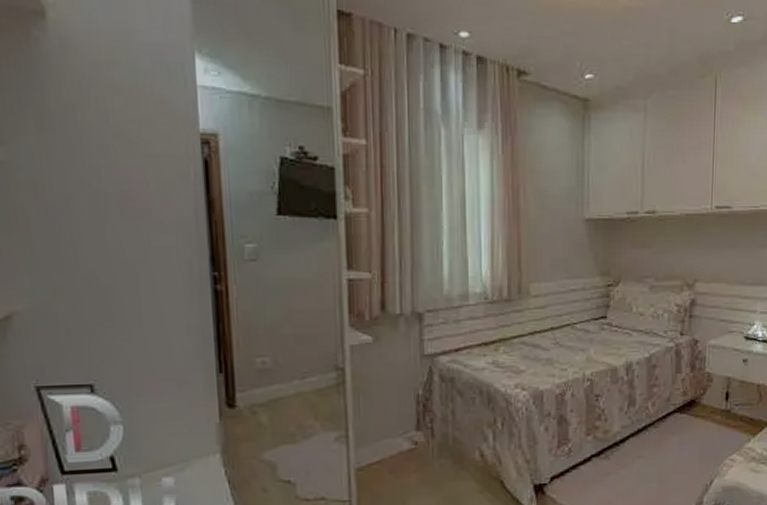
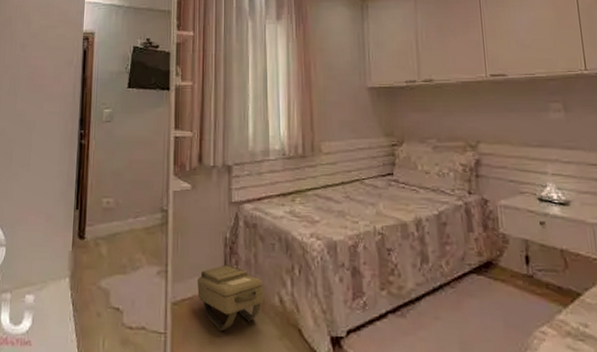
backpack: none [386,423,464,493] -> present [197,264,265,332]

